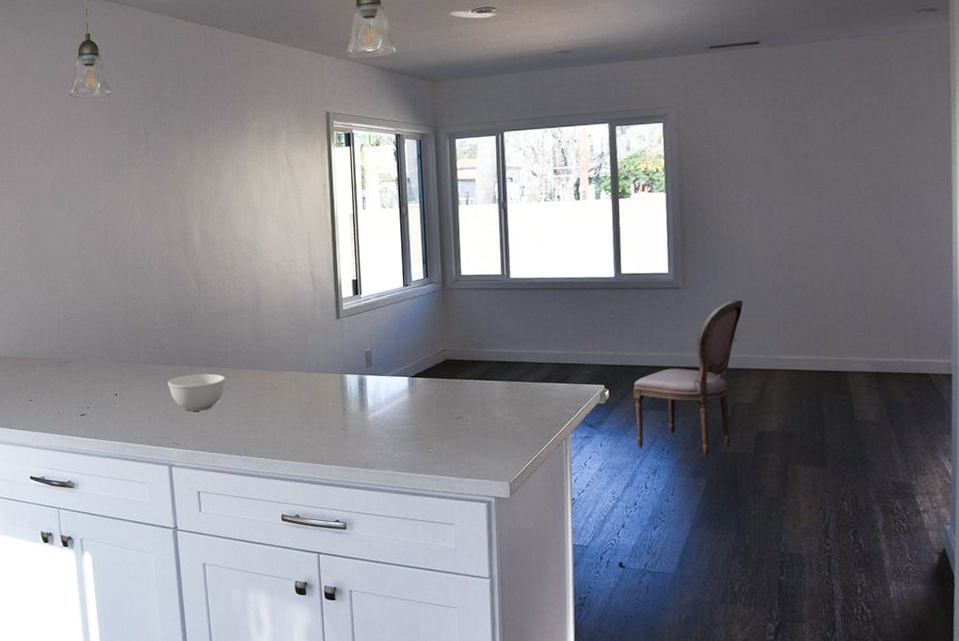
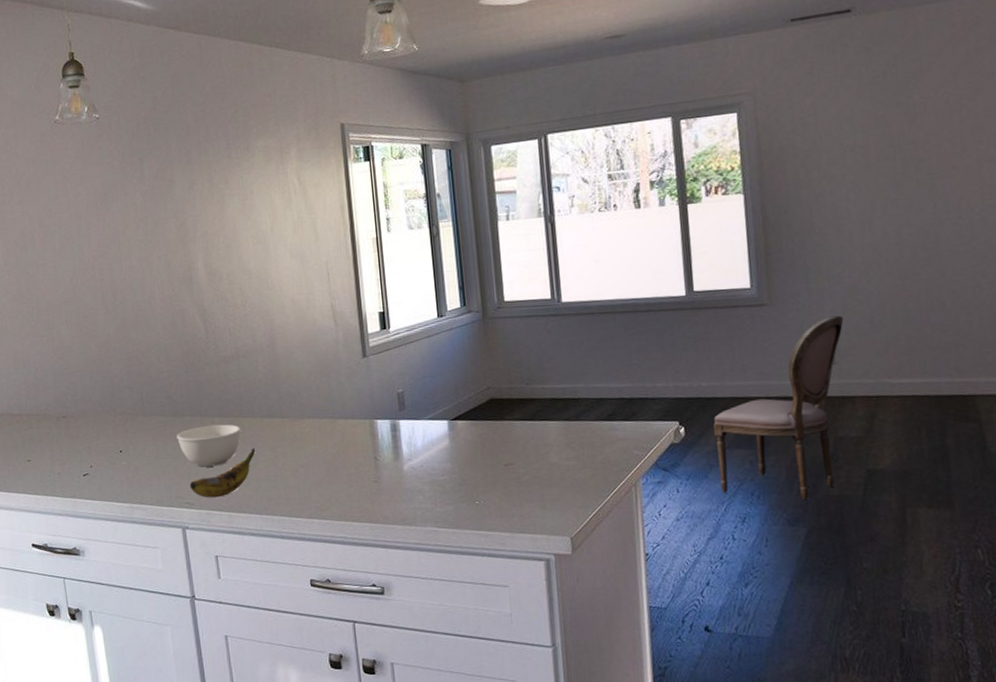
banana: none [177,396,237,439] -> present [189,448,255,498]

